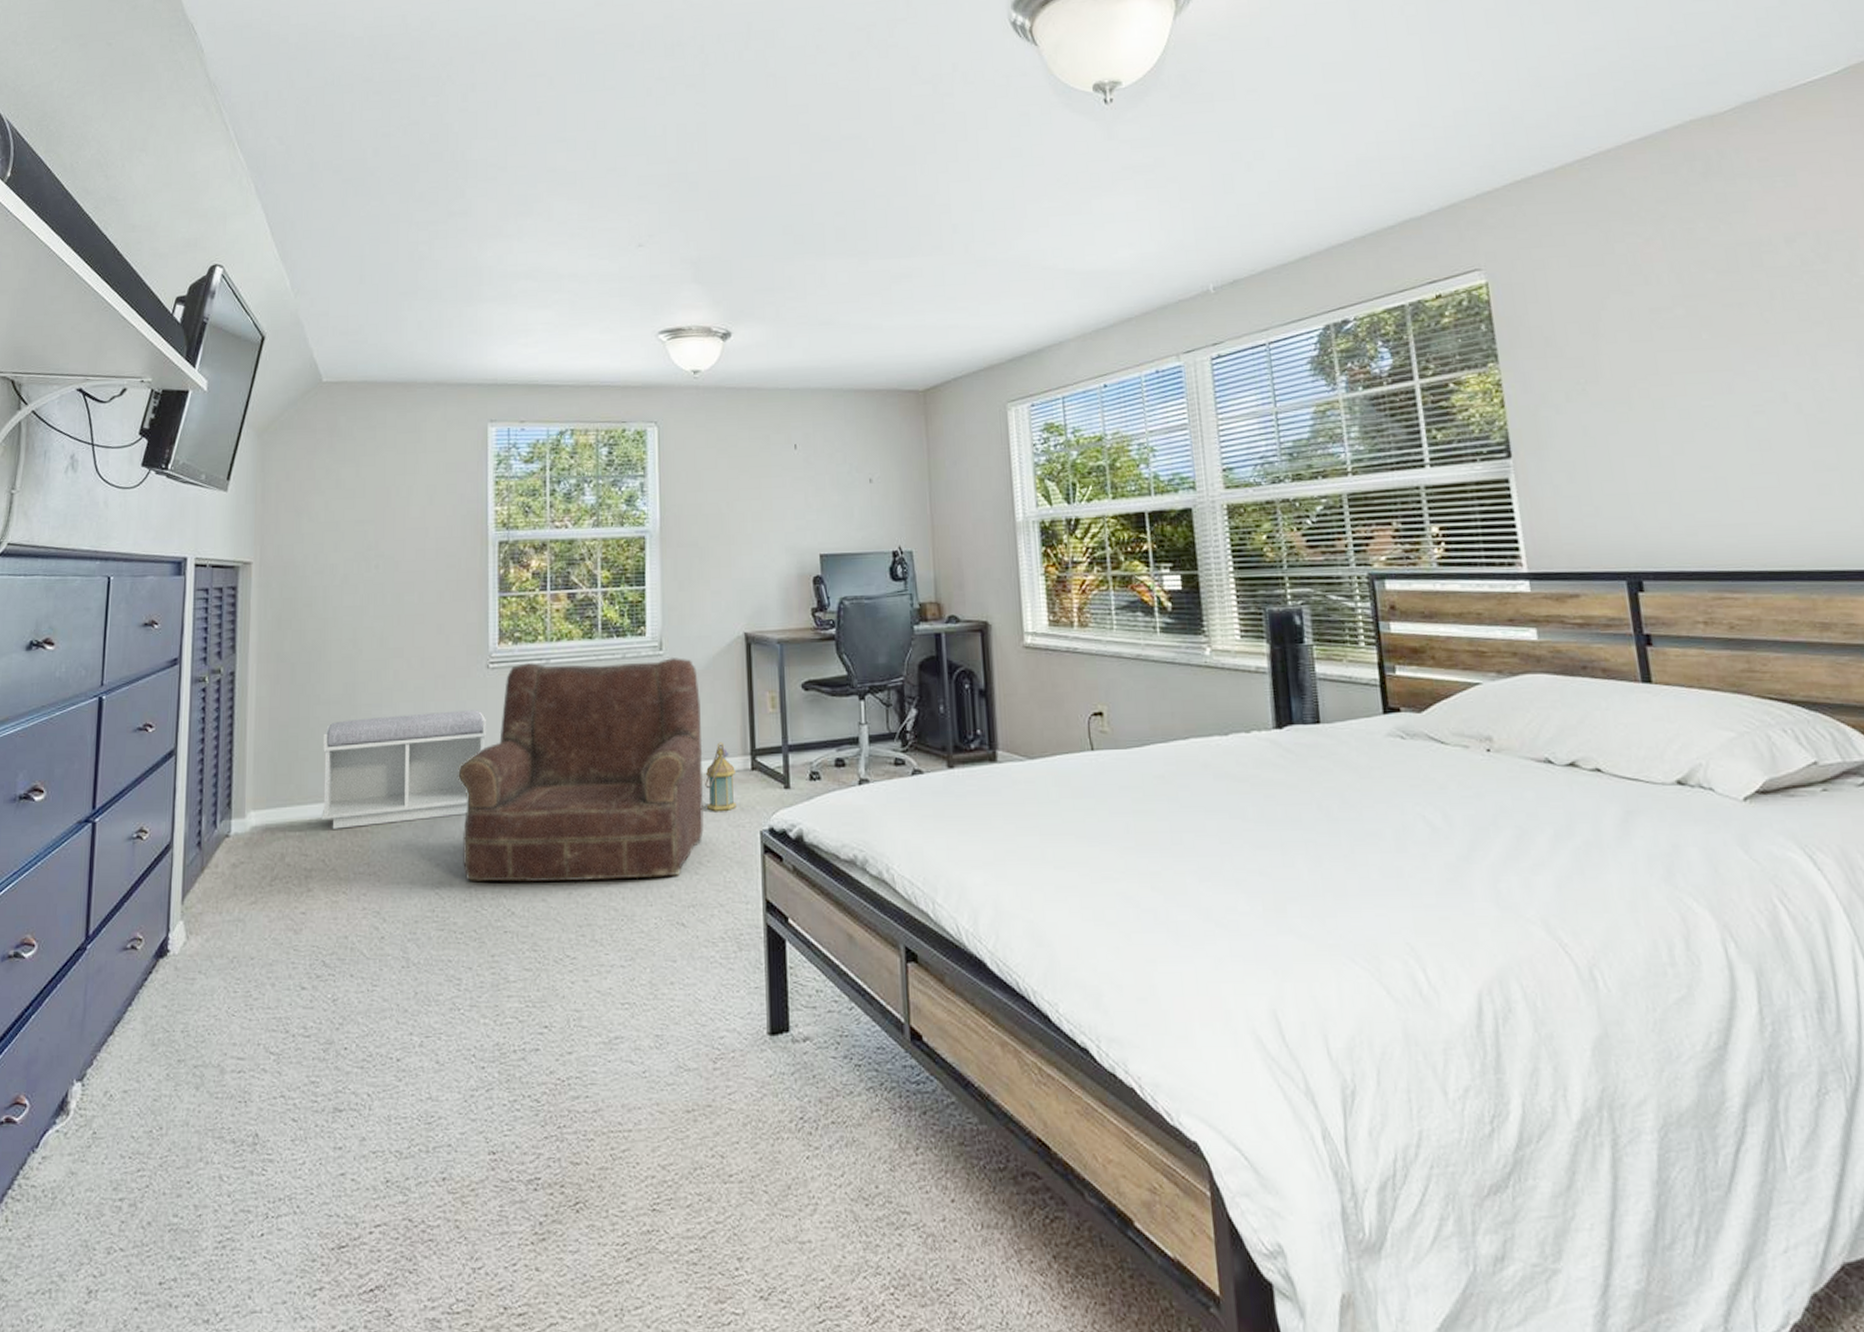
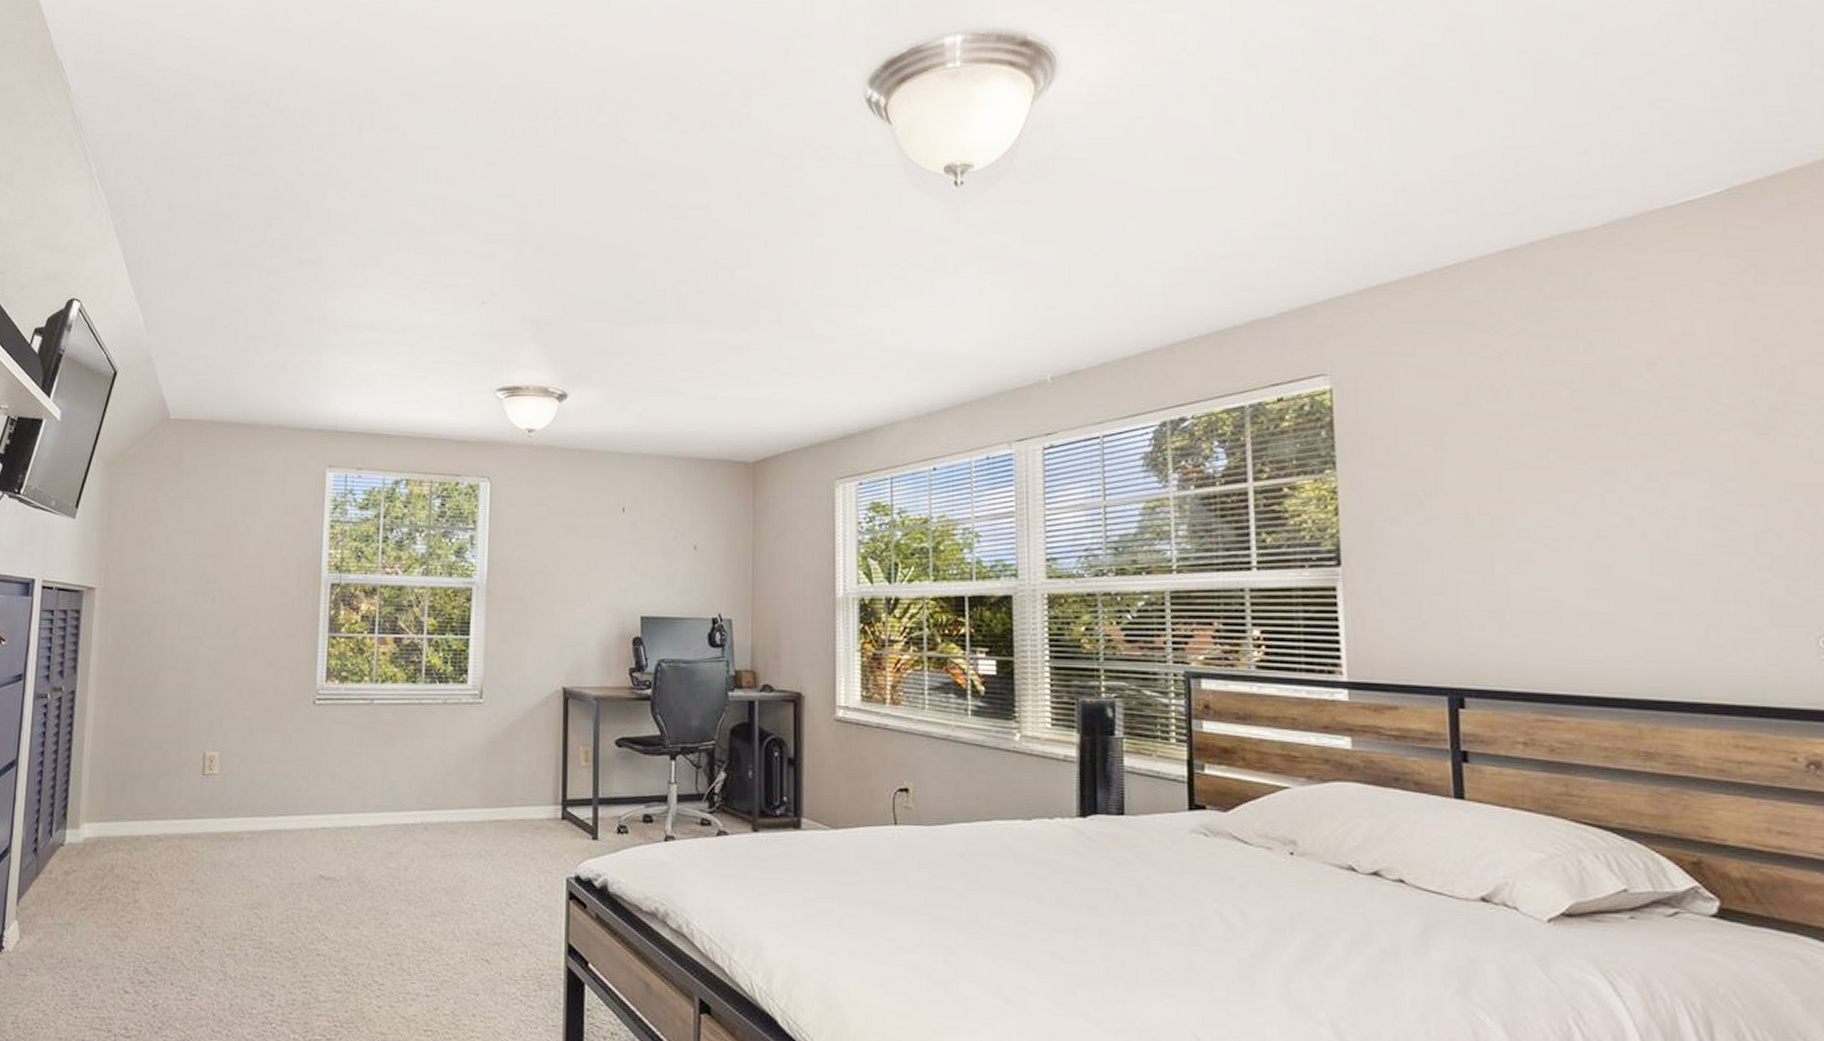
bench: present [322,710,487,829] -> none [150,742,311,846]
armchair: present [457,656,704,883] -> none [279,701,516,916]
lantern: present [705,742,737,811] -> none [516,790,546,857]

